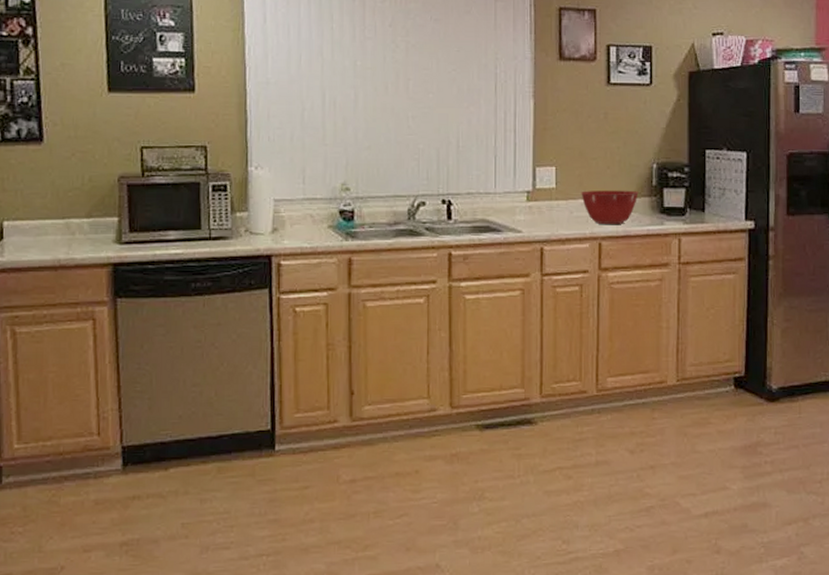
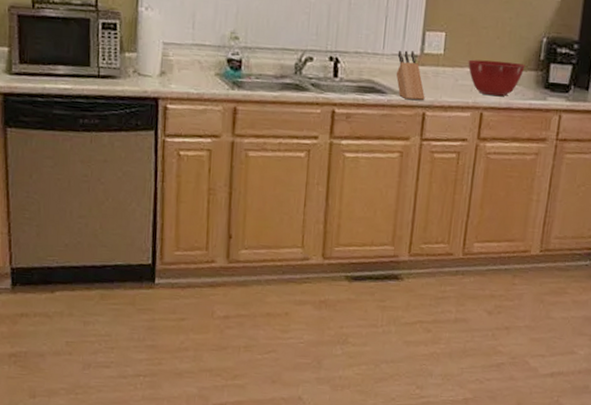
knife block: none [510,187,542,236] -> present [396,50,425,101]

